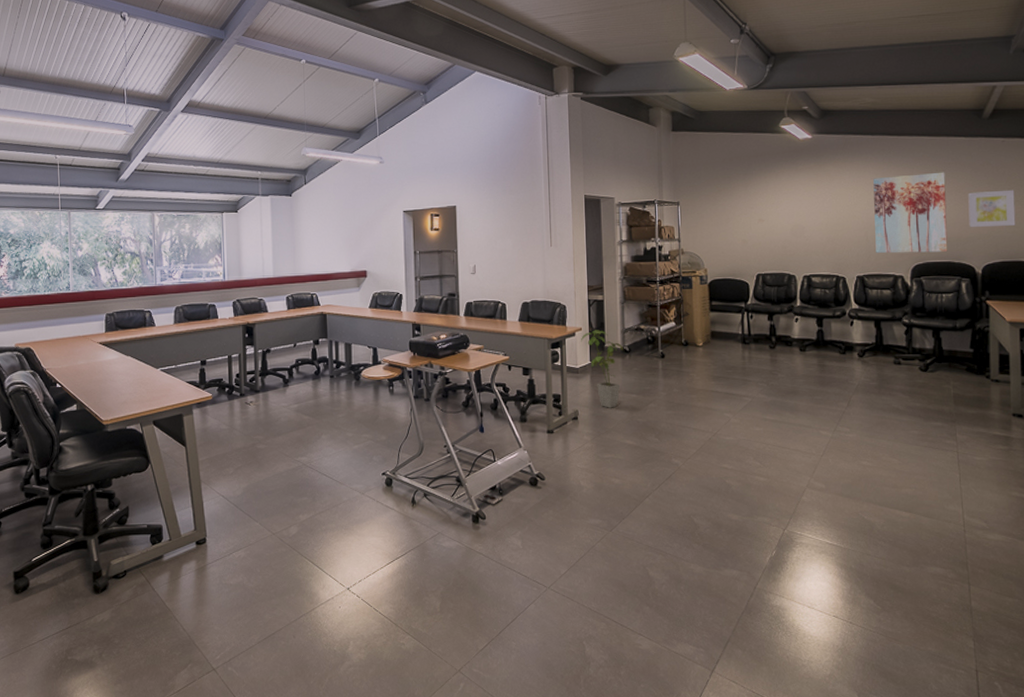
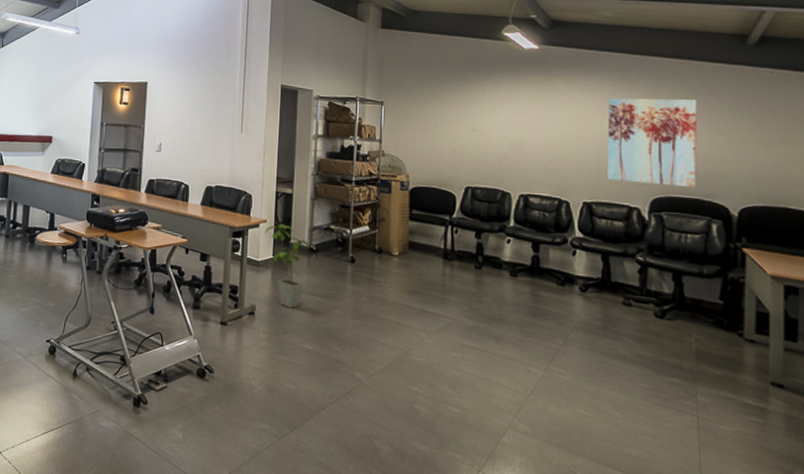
wall art: present [968,189,1016,228] -> none [724,125,784,167]

